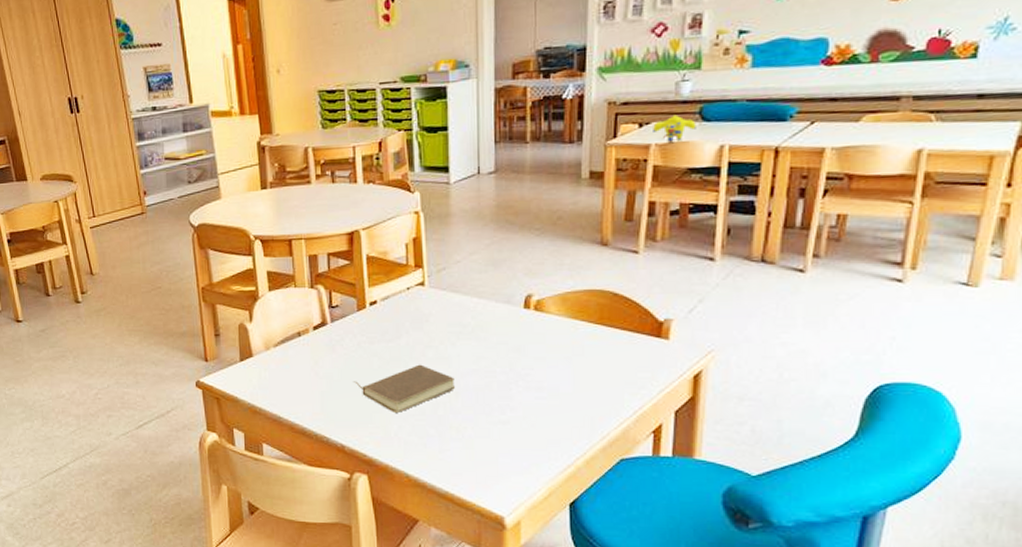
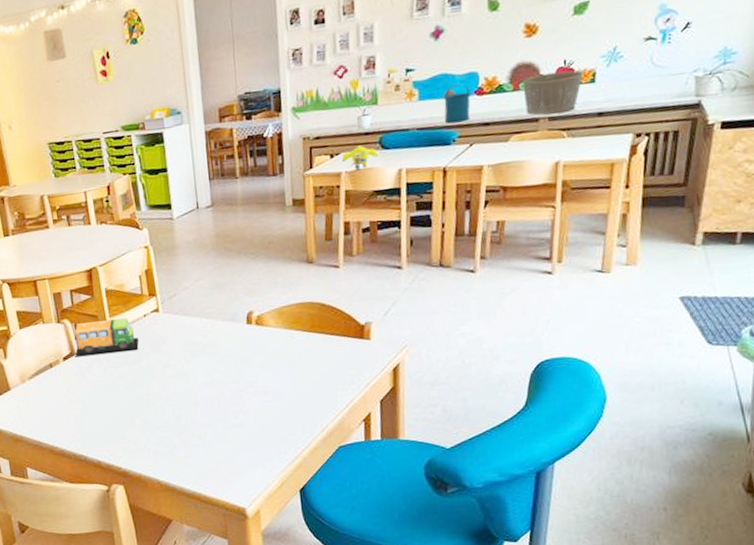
toy bus: none [326,288,398,328] -> present [74,317,139,357]
book: present [353,364,455,413] -> none [103,382,193,427]
watering can: none [782,50,816,96] -> present [443,83,471,124]
basket: none [883,40,963,93] -> present [522,68,584,116]

